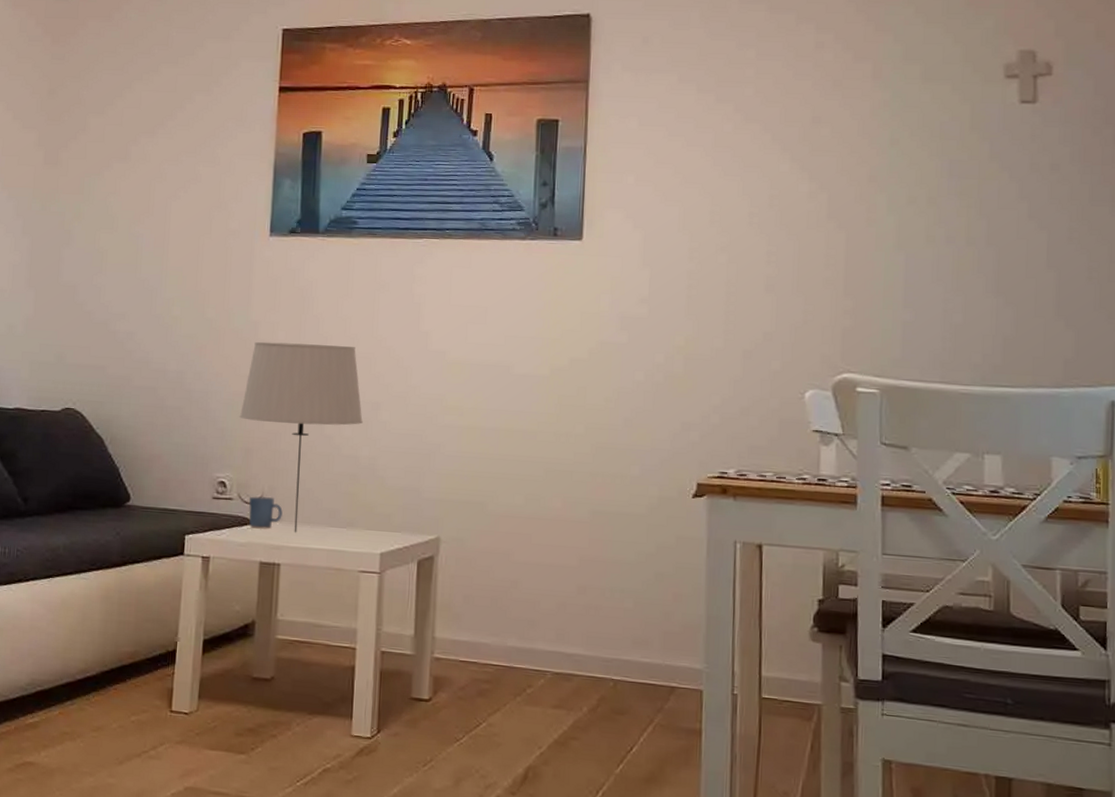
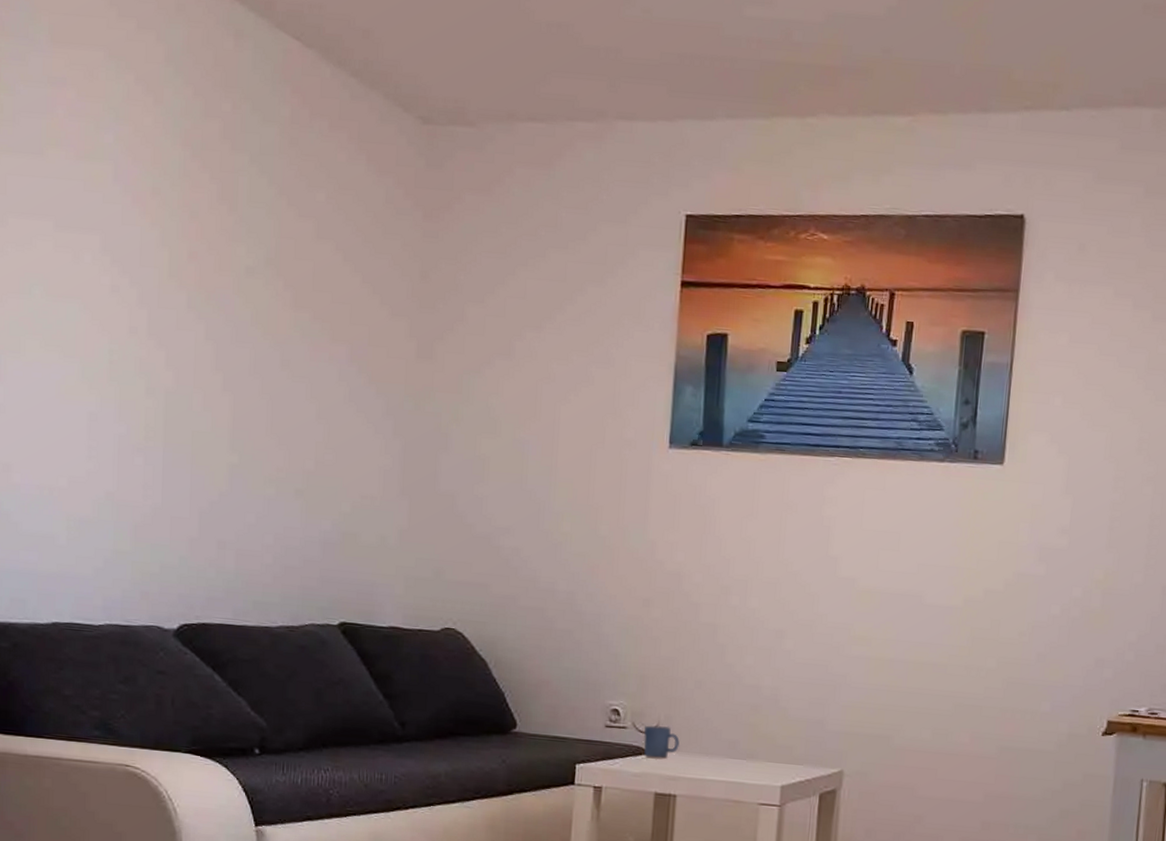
table lamp: present [239,341,363,533] -> none [634,562,766,764]

